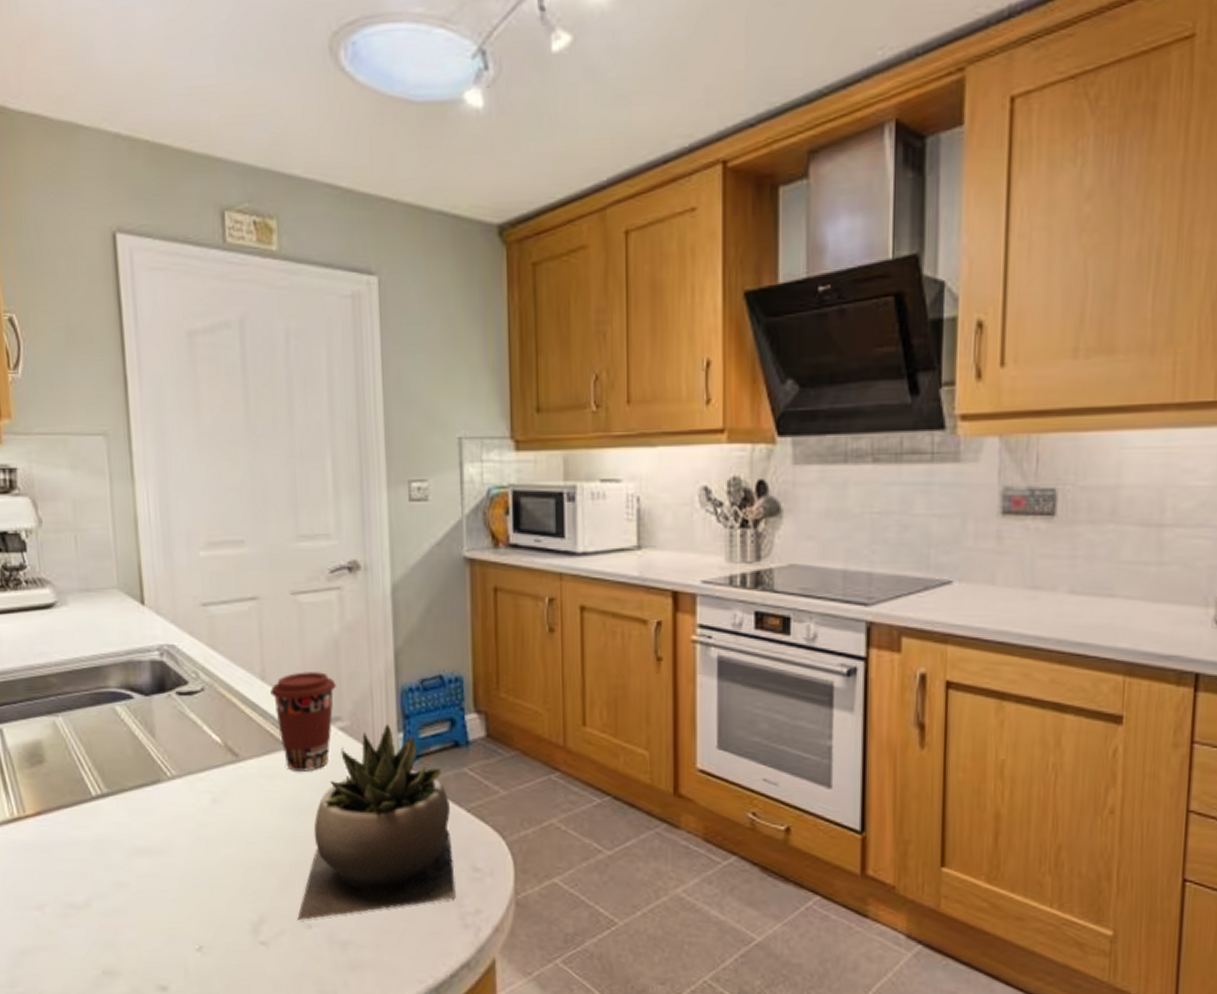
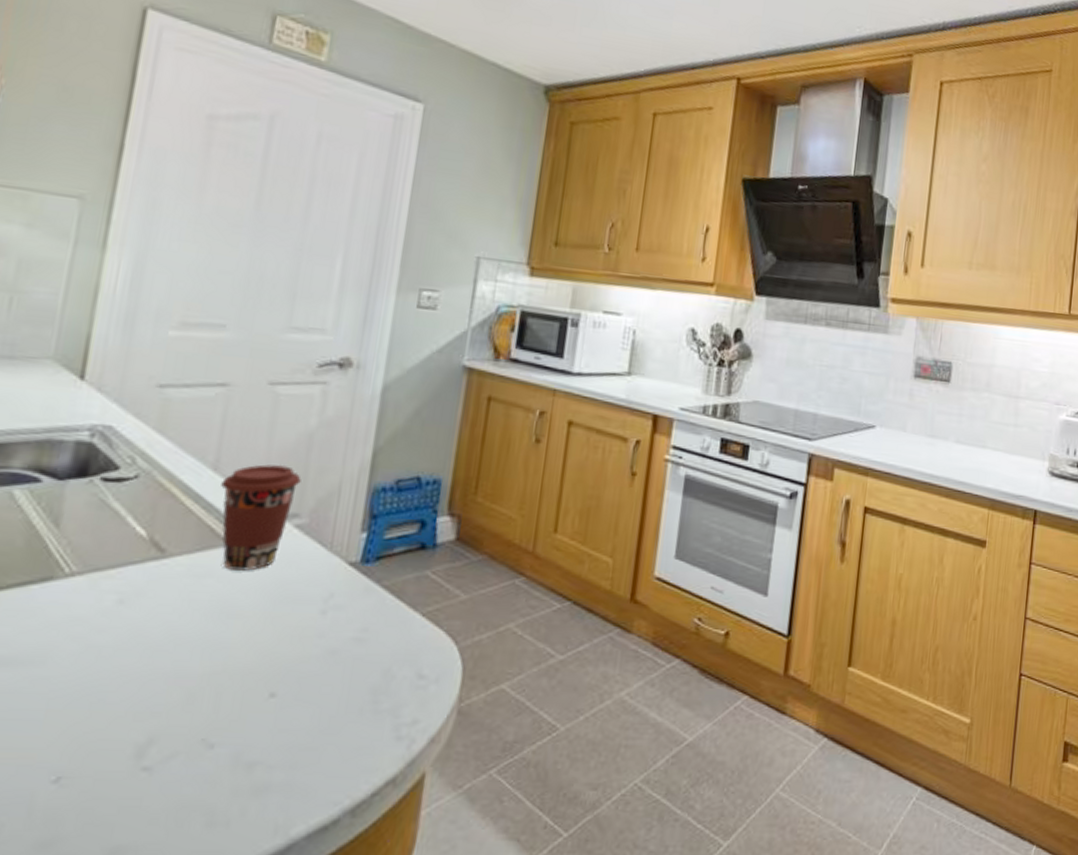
succulent plant: present [297,724,456,921] -> none [198,523,405,740]

